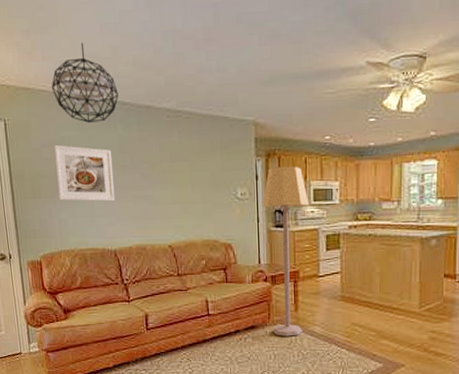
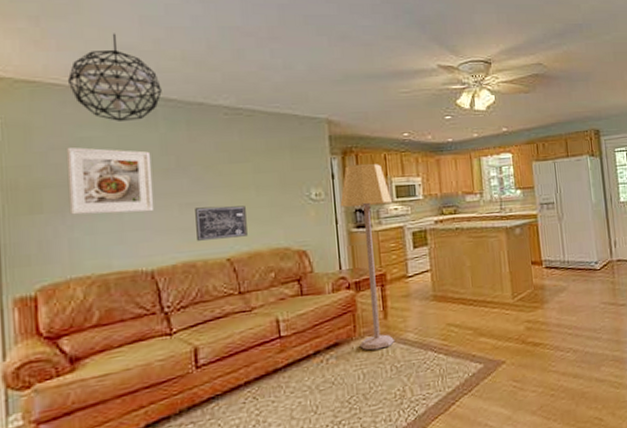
wall art: none [145,200,185,228] -> present [195,205,248,241]

